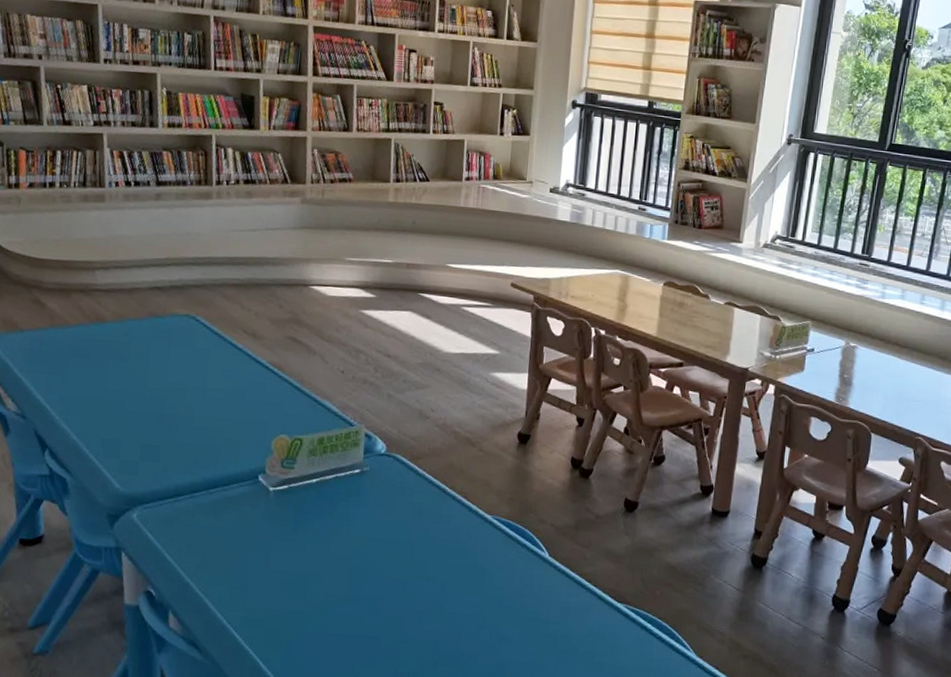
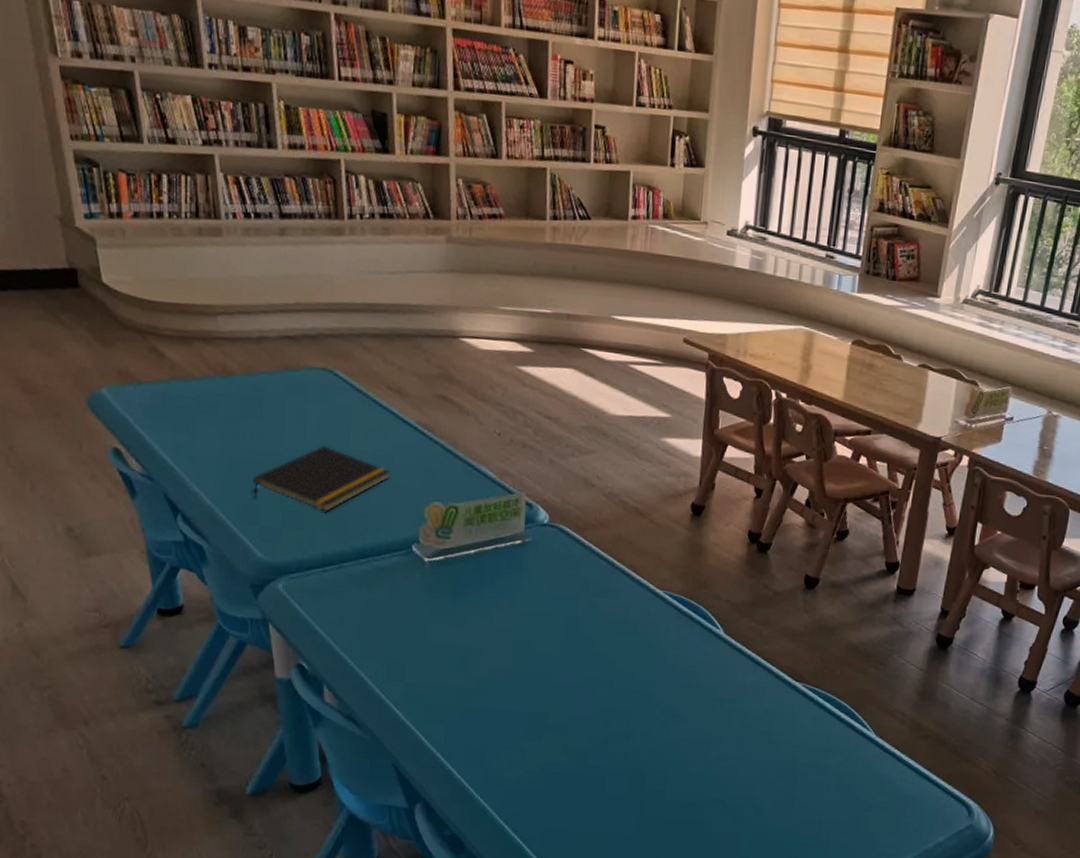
notepad: none [116,384,242,446] -> present [252,445,390,512]

